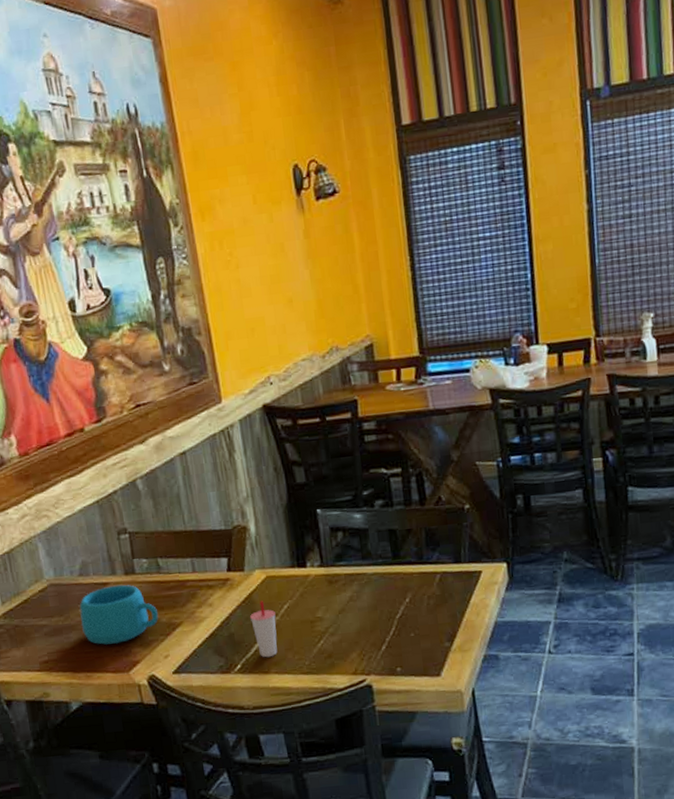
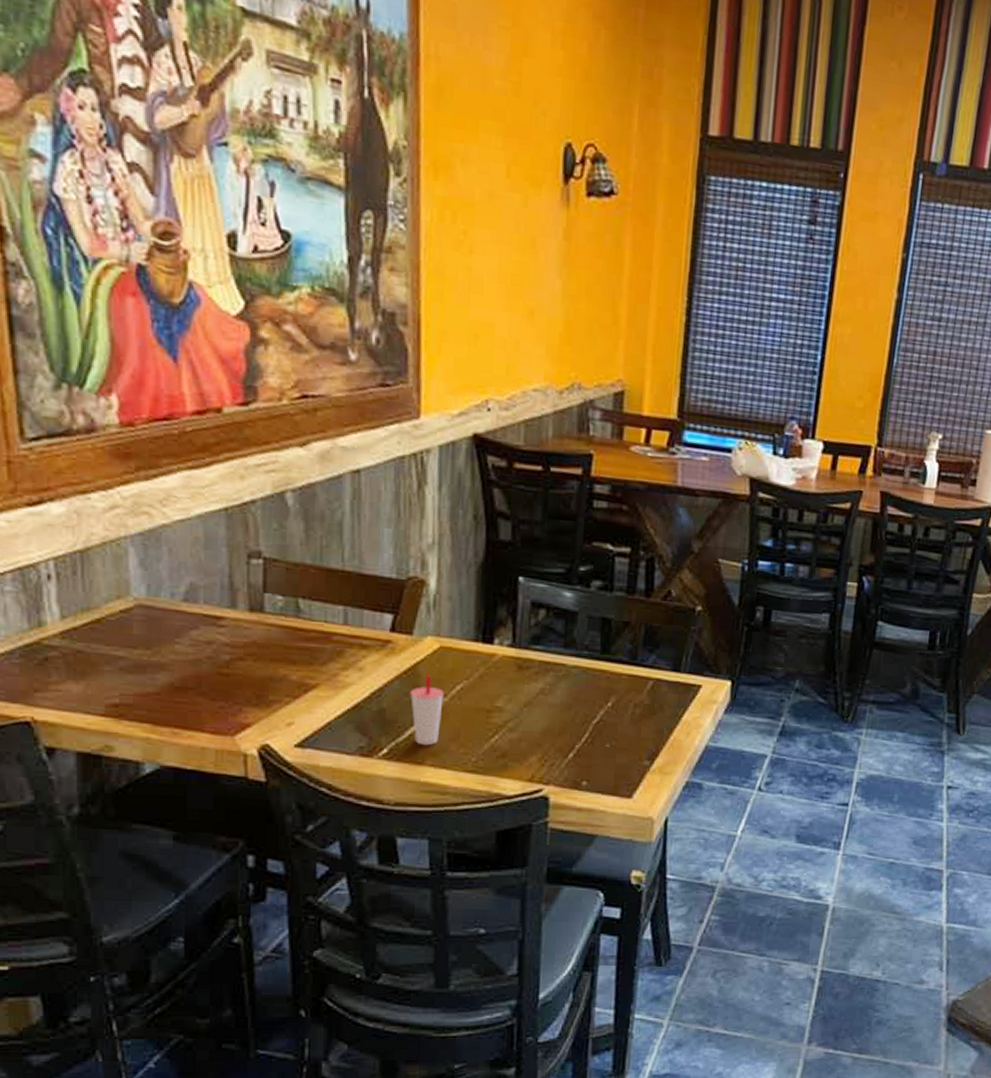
cup: present [79,584,158,645] -> none [175,622,287,699]

